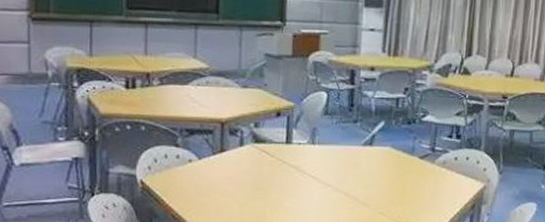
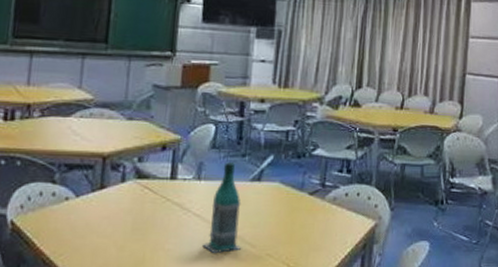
bottle: none [319,128,355,211] -> present [202,162,241,253]

